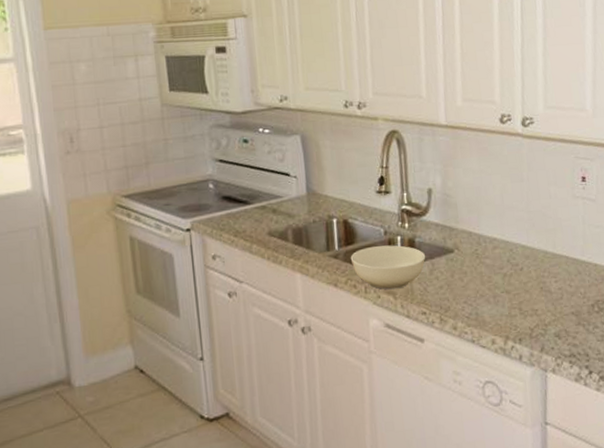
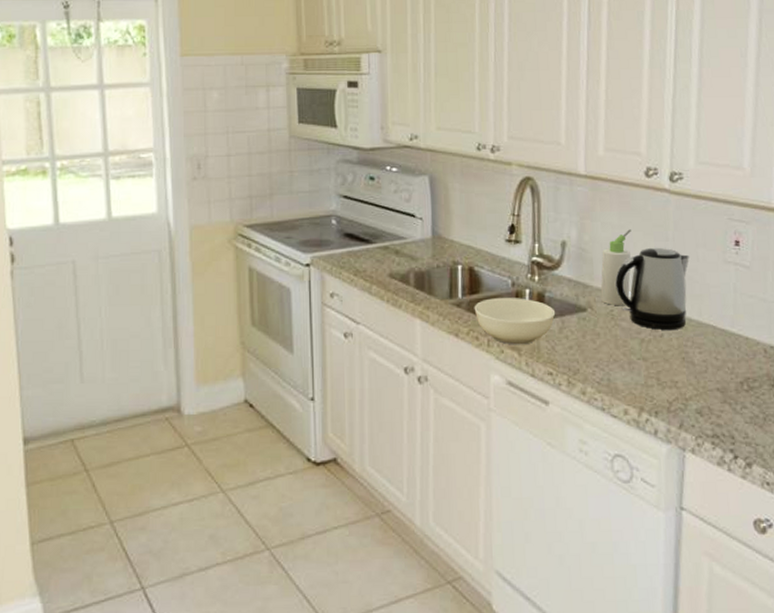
bottle: none [465,173,492,246] -> present [600,229,631,306]
kettle: none [478,188,543,264] -> present [615,247,689,330]

